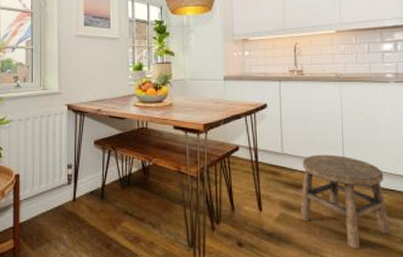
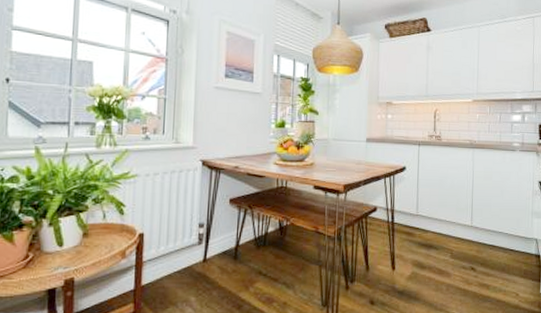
stool: present [300,154,390,248] -> none [430,216,507,304]

